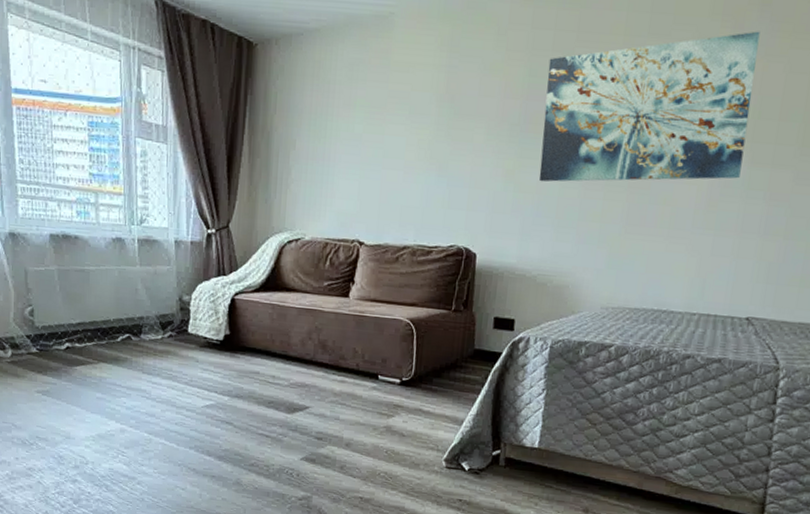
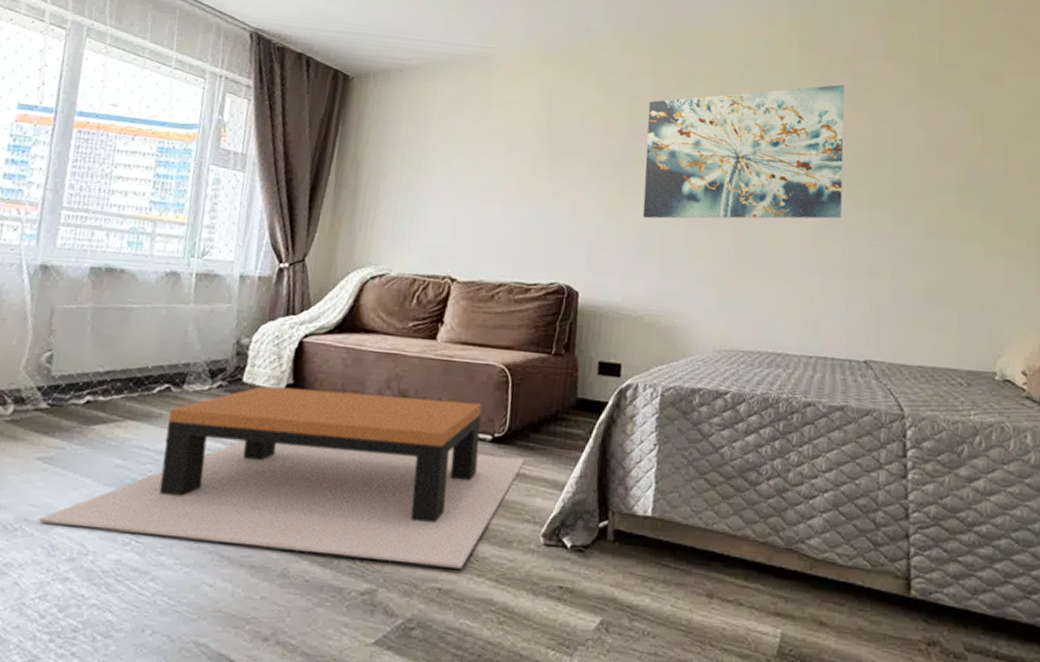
coffee table: none [47,336,430,483] -> present [38,386,526,569]

